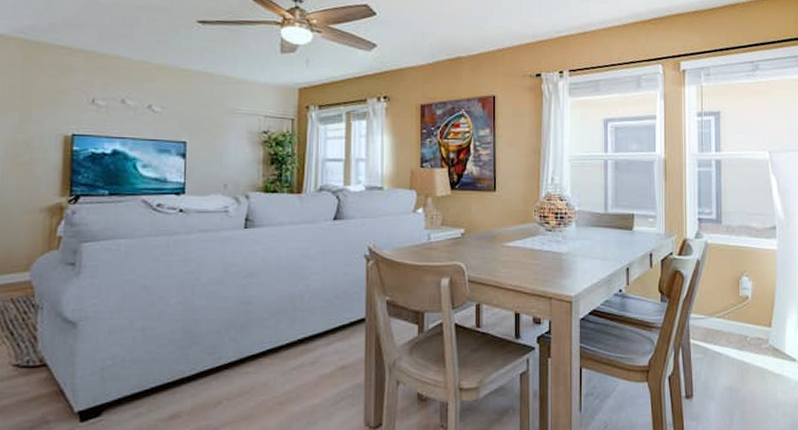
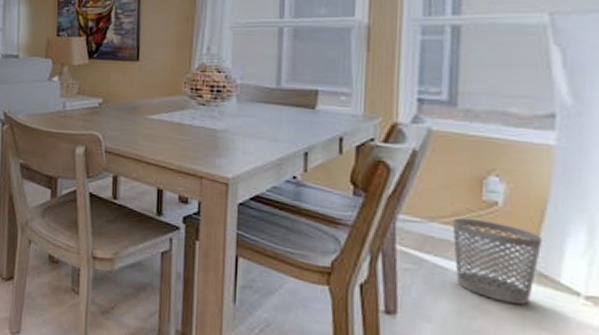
wastebasket: none [723,311,774,374] -> present [452,217,542,305]

